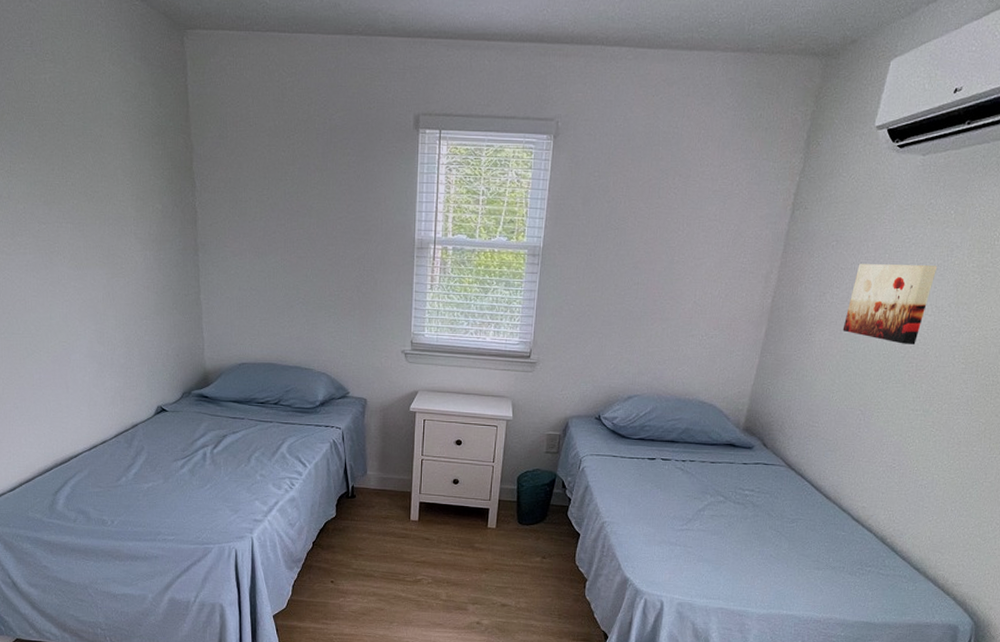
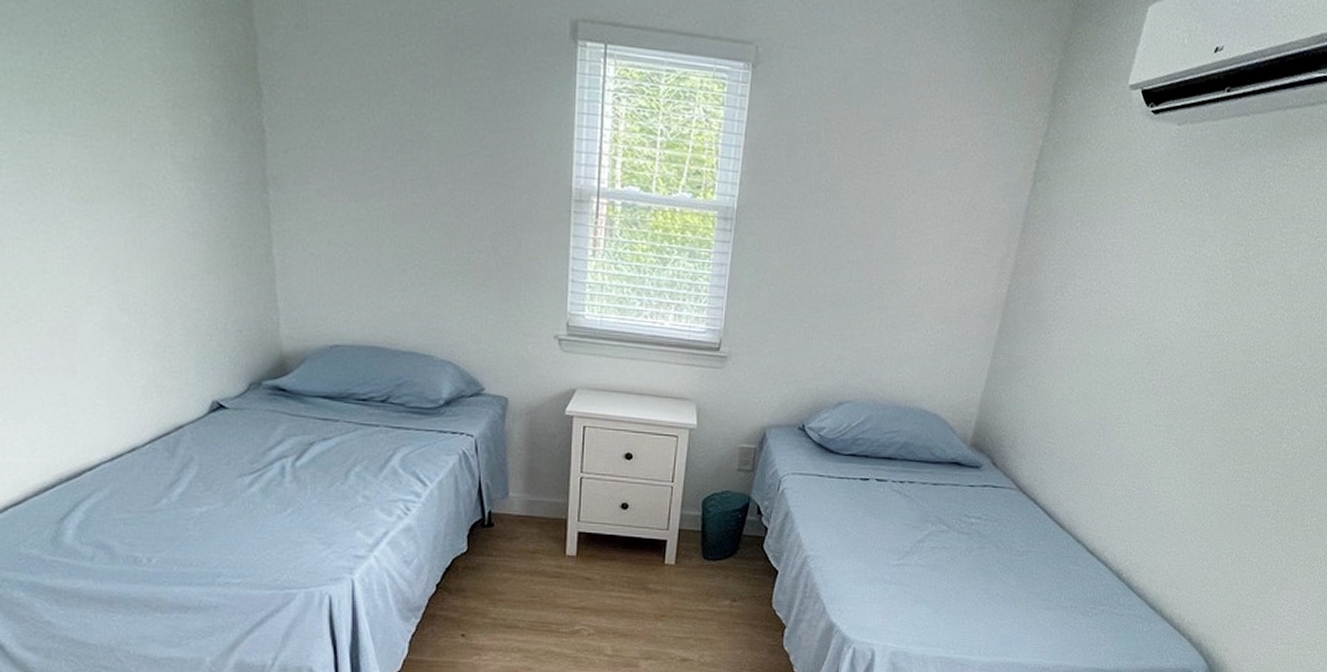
wall art: present [842,264,938,344] -> none [1084,251,1189,349]

